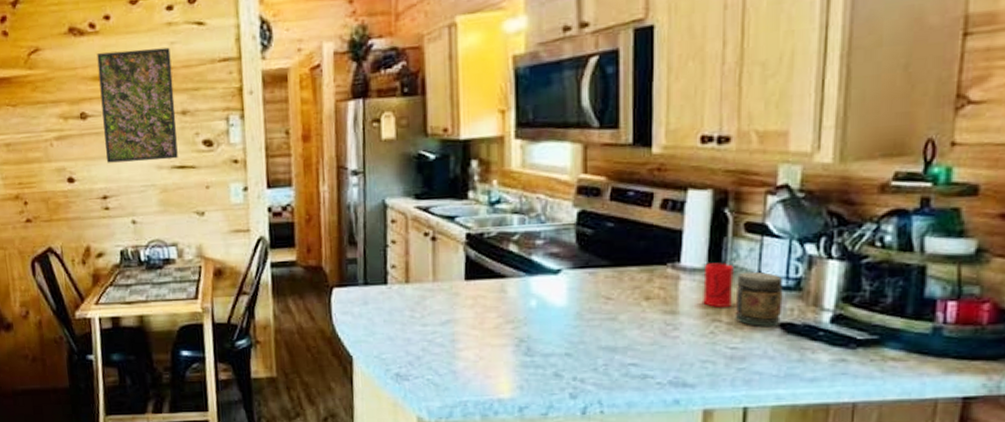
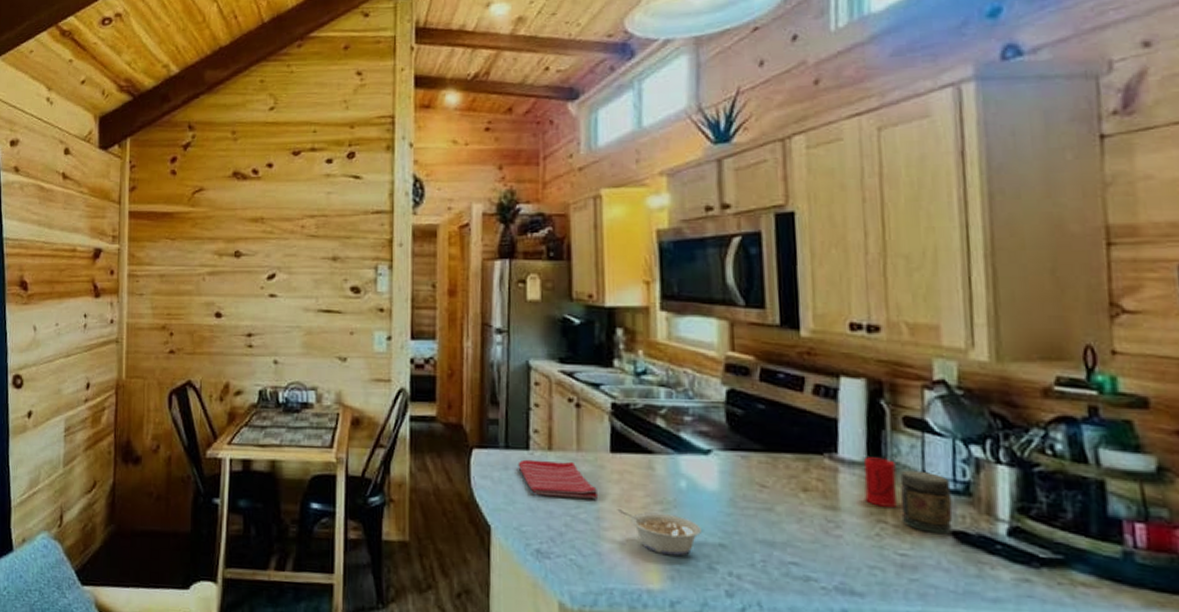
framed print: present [96,47,178,163] -> none [255,196,326,303]
dish towel: none [376,291,454,326] -> present [518,459,599,499]
legume: none [471,331,549,368] -> present [617,509,701,557]

